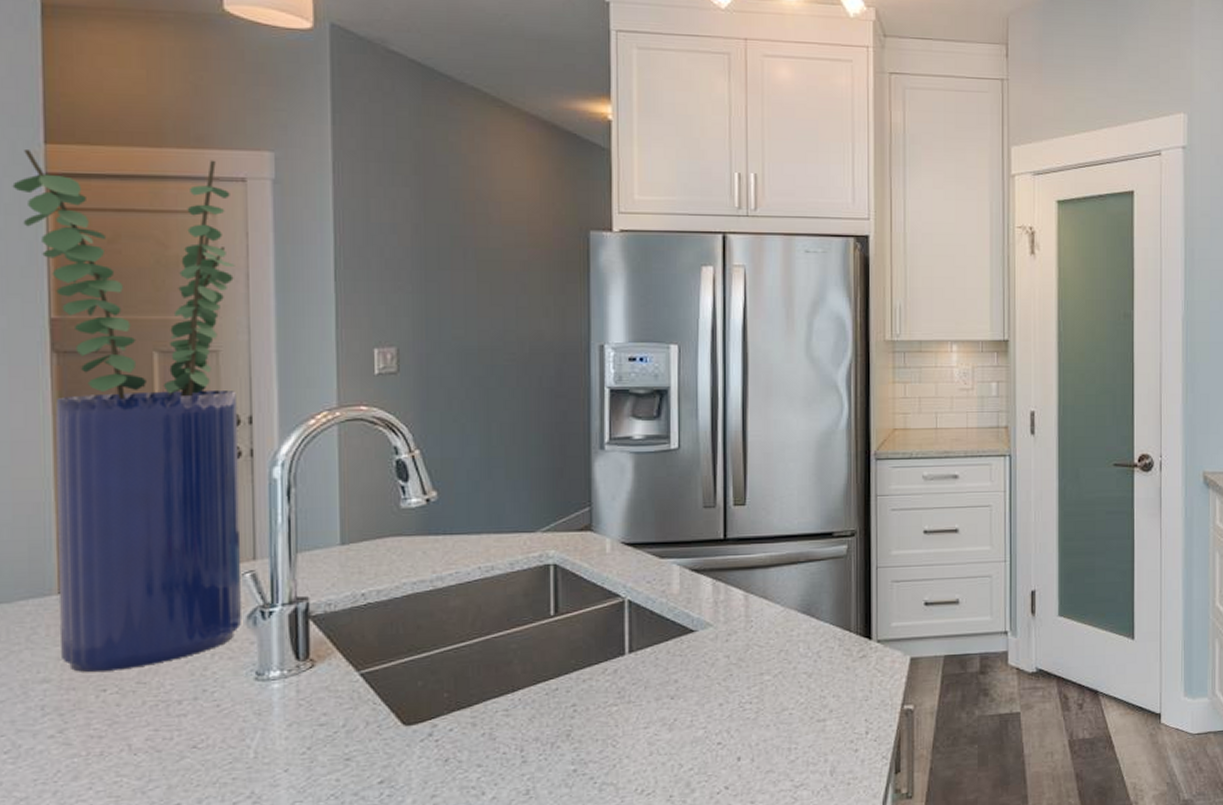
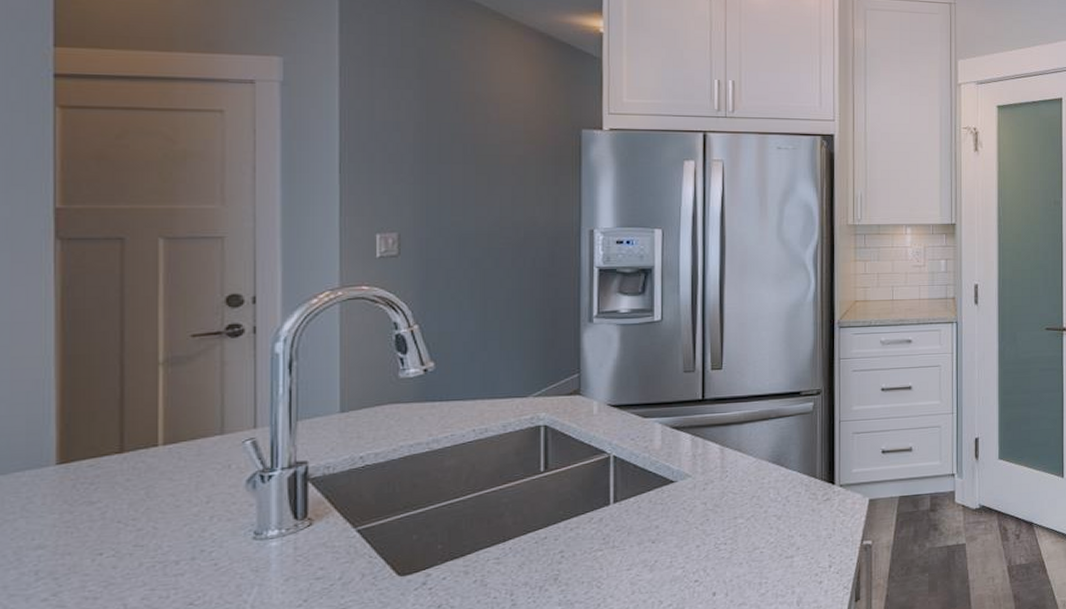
vase: present [12,150,241,672] -> none [20,52,242,538]

